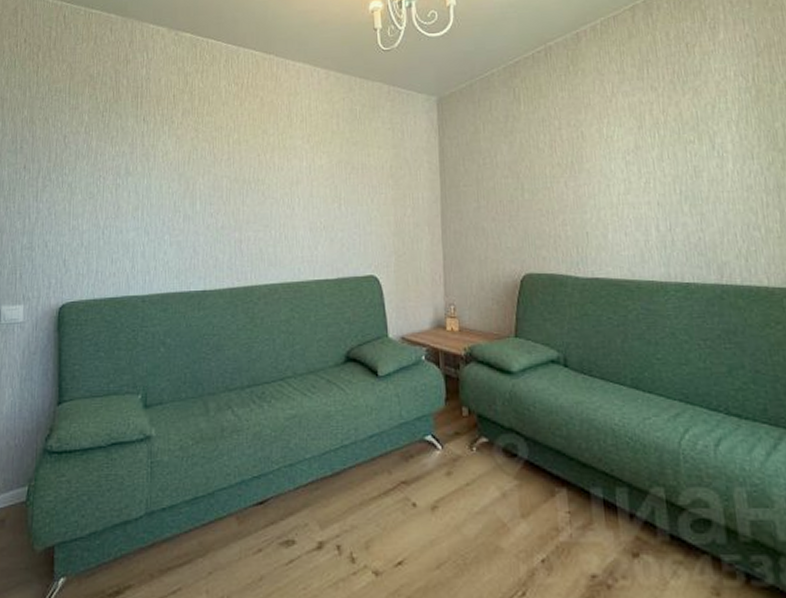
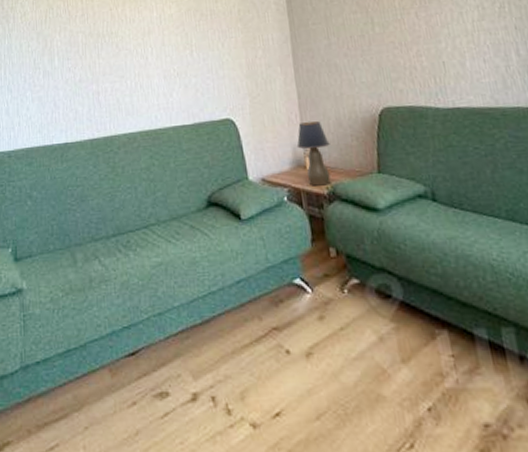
table lamp: none [438,282,471,347] -> present [296,121,331,186]

